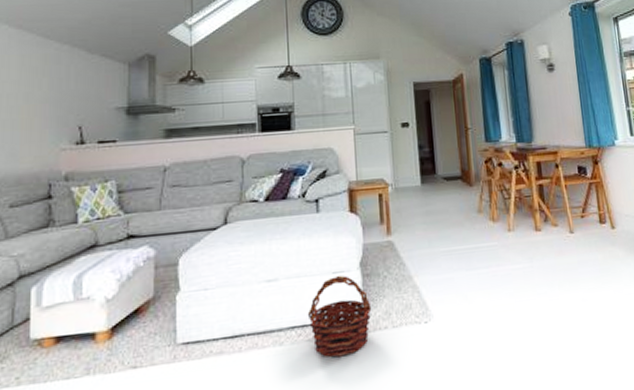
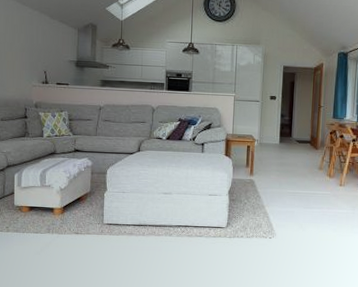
basket: present [307,275,372,357] -> none [189,197,234,250]

